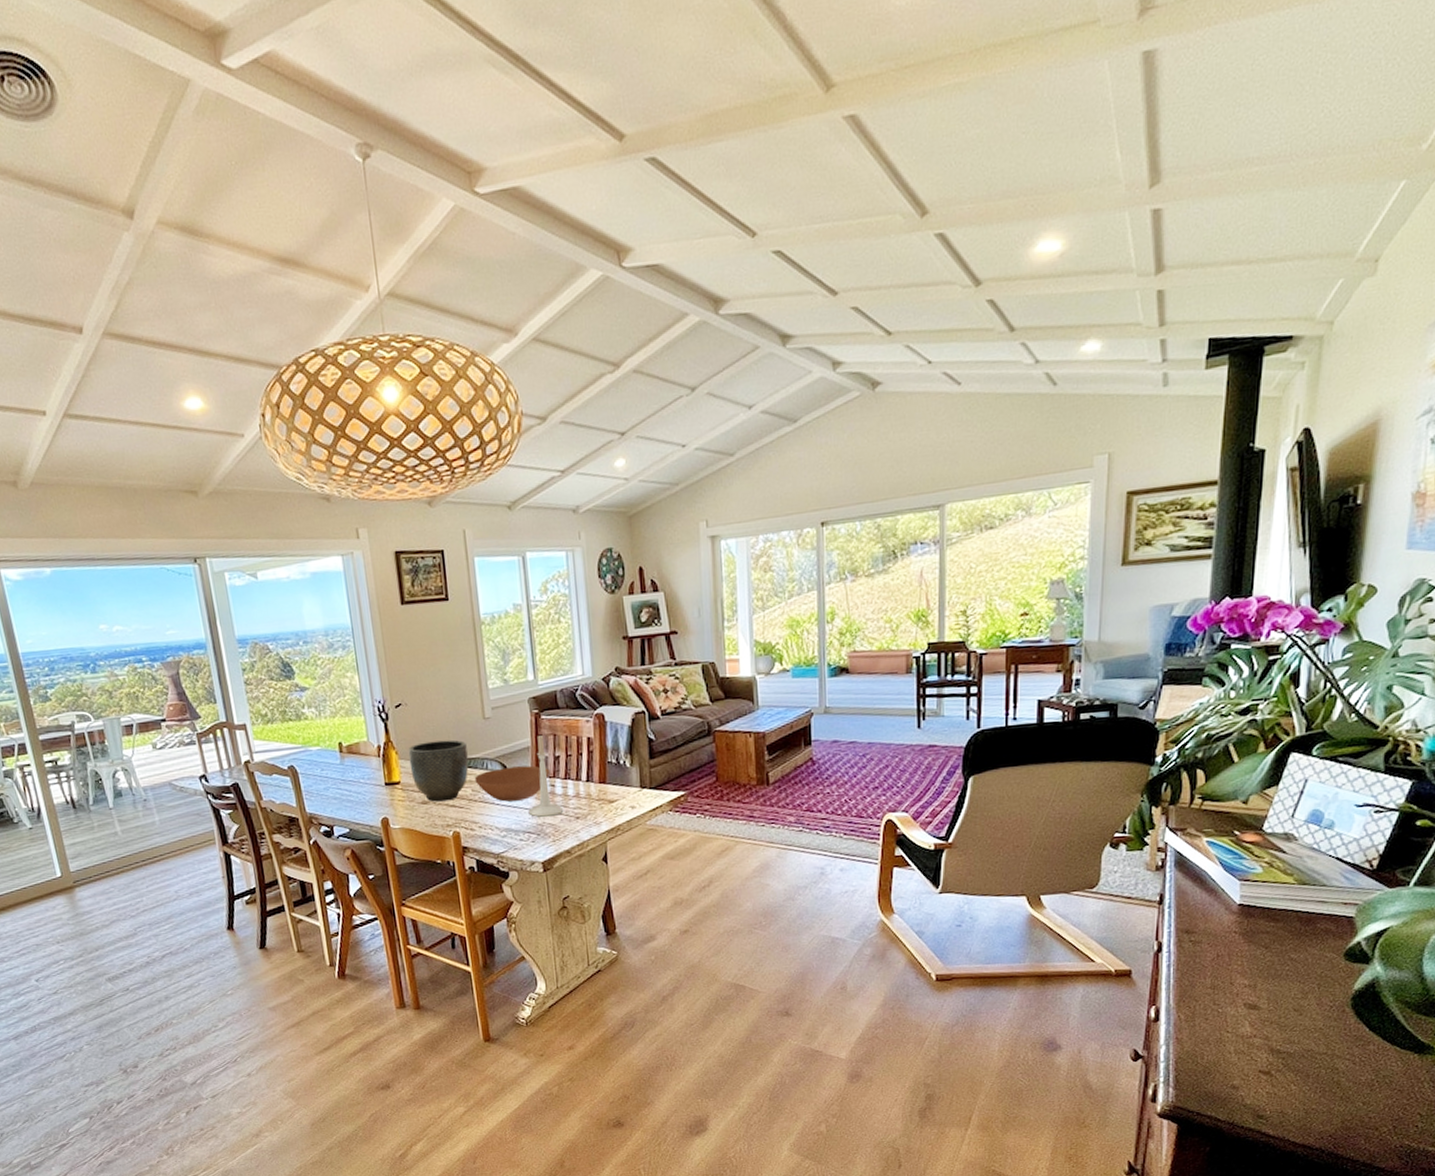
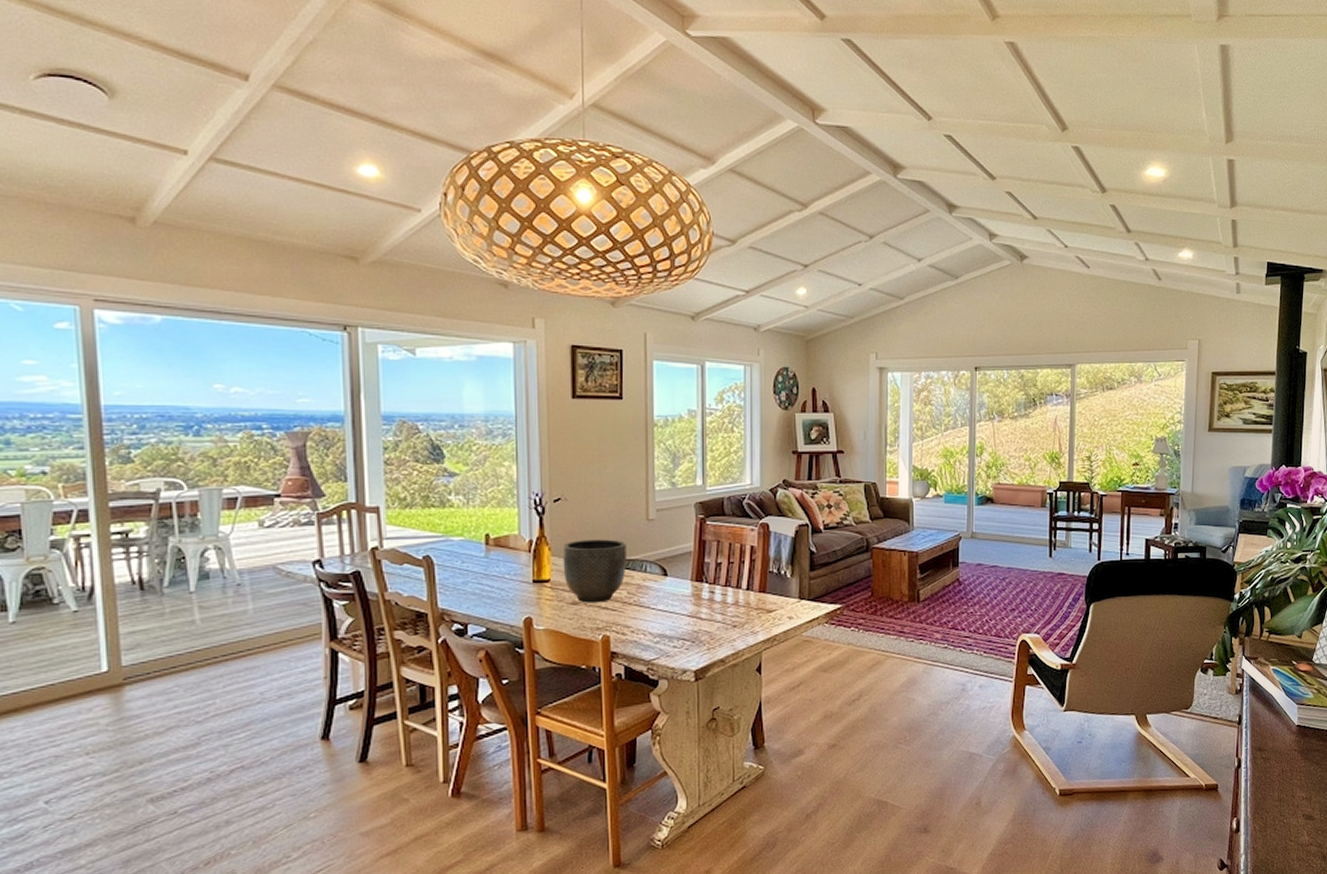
bowl: present [474,765,550,802] -> none [631,570,711,606]
candlestick: present [528,734,563,817] -> none [685,540,720,624]

